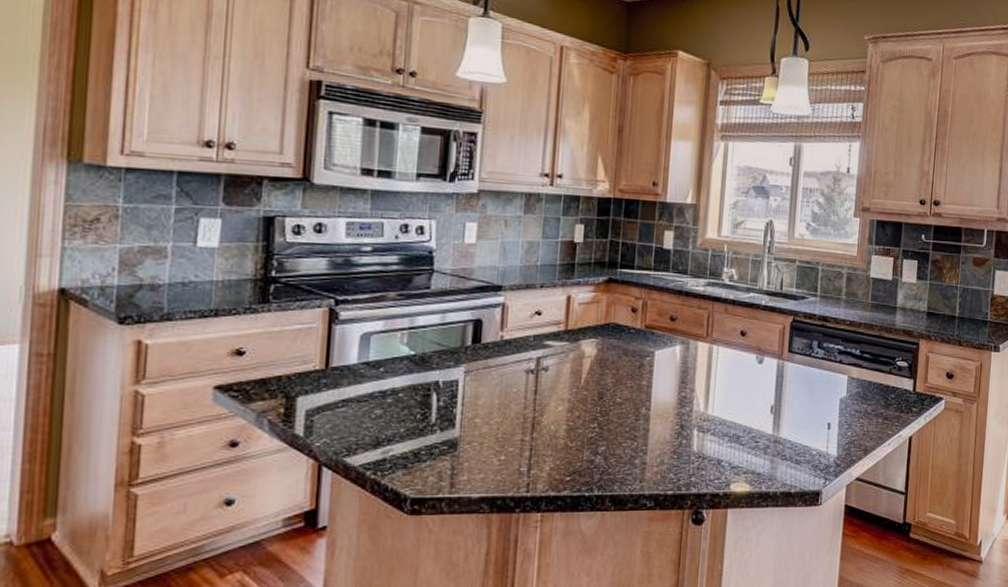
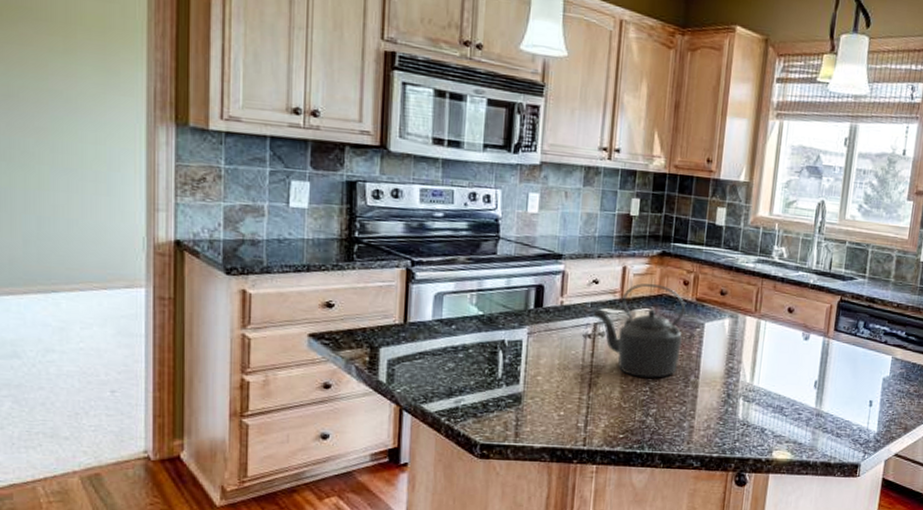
kettle: none [535,313,635,413] -> present [593,283,686,378]

